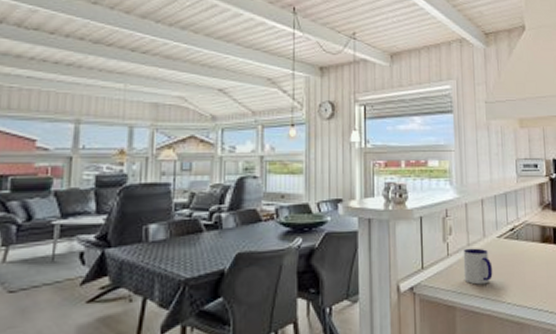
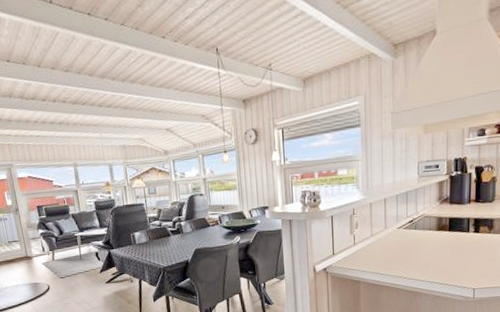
mug: present [463,248,493,285] -> none [367,237,392,265]

